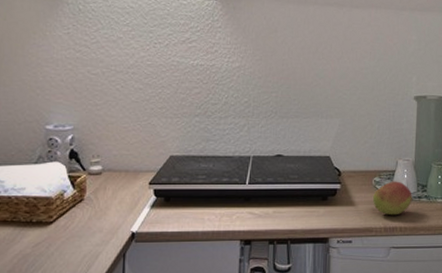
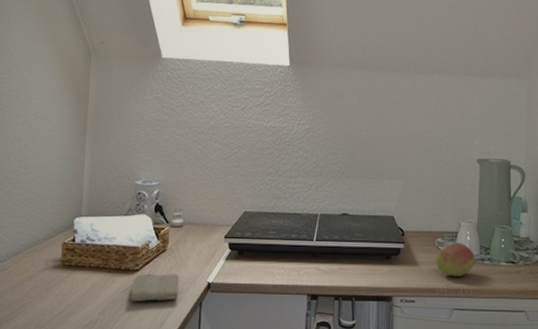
washcloth: none [44,225,99,256] -> present [130,273,179,301]

